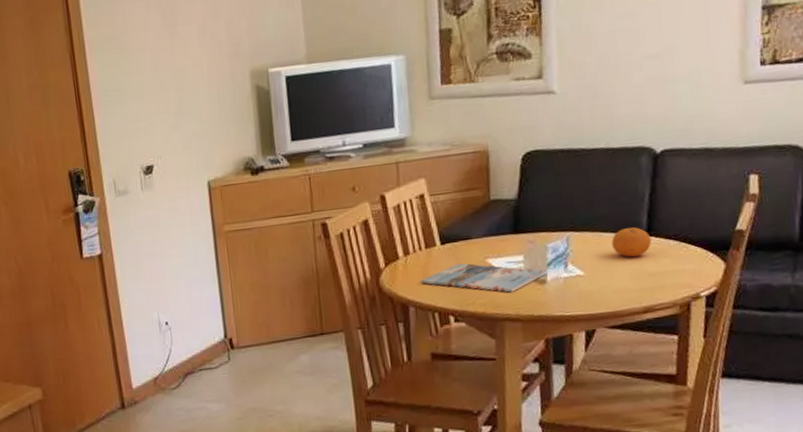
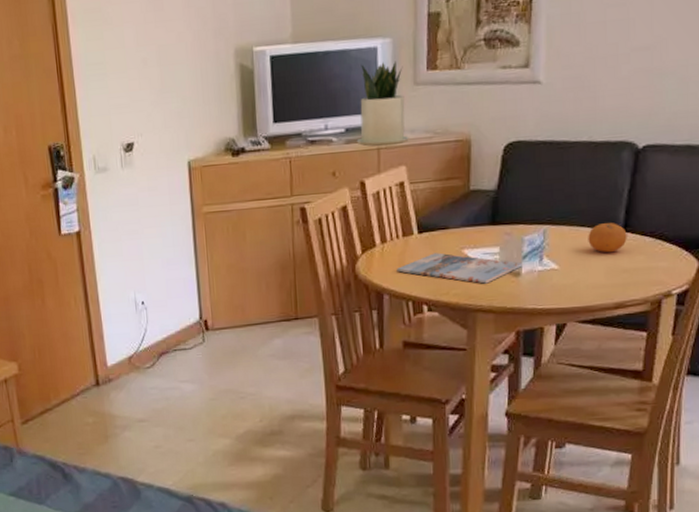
planter: none [375,76,427,161] -> present [356,61,409,147]

